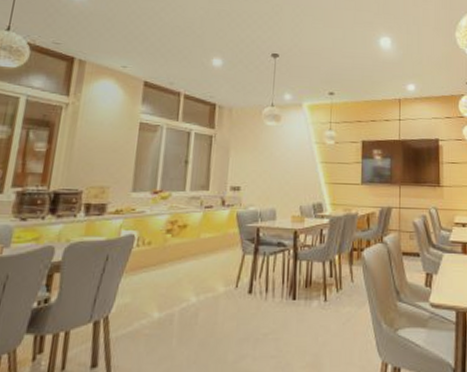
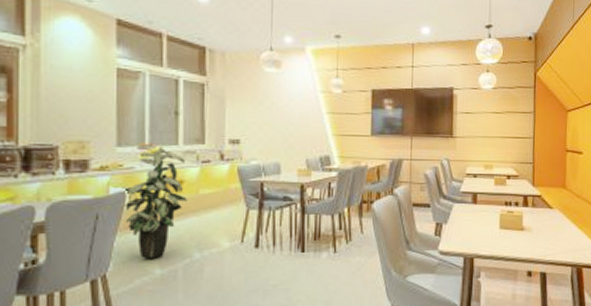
indoor plant: none [131,190,190,301] -> present [122,145,187,259]

